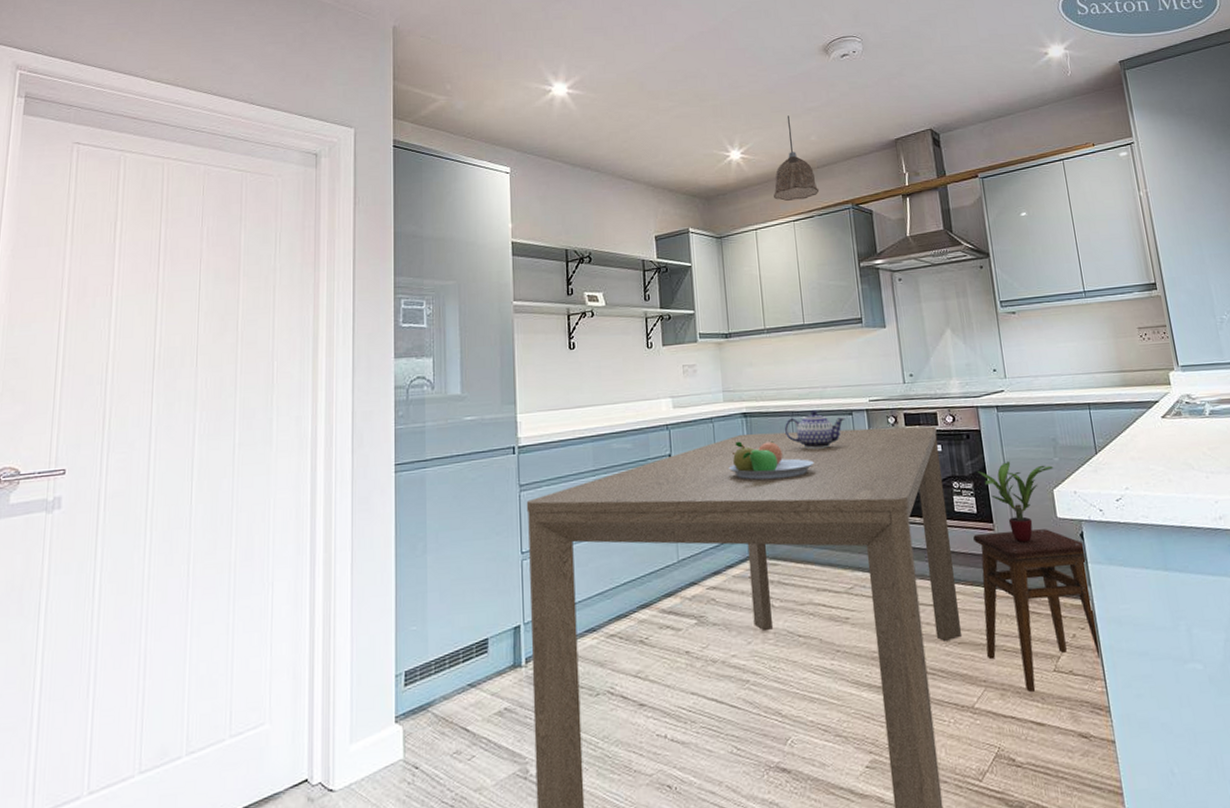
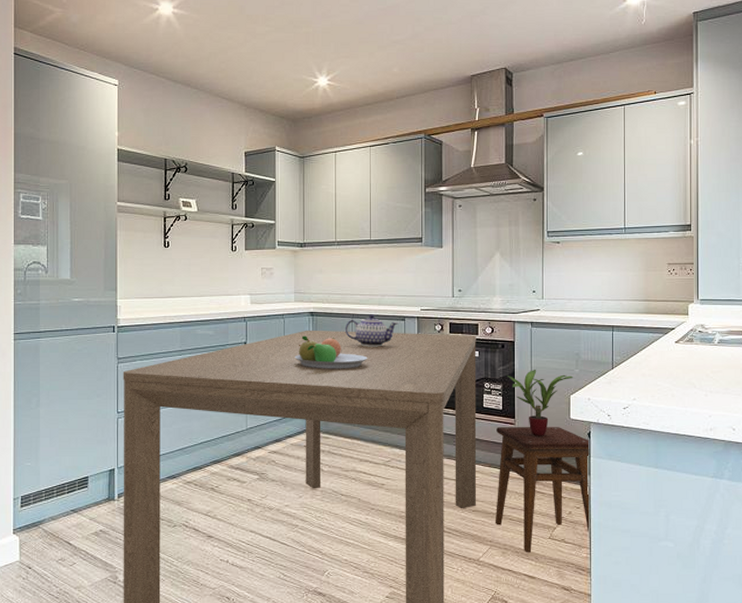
pendant lamp: present [774,115,820,201] -> none [354,47,396,127]

